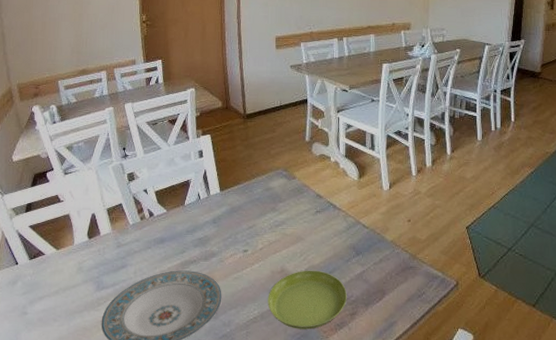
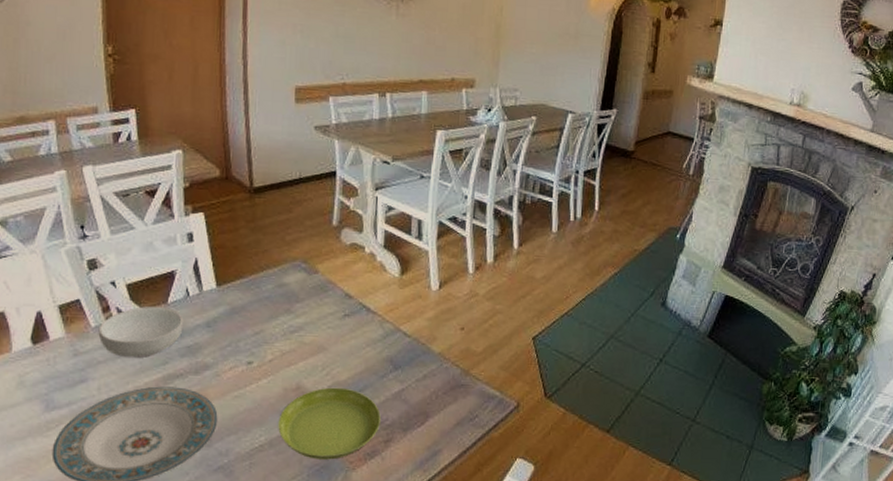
cereal bowl: none [135,208,196,248] -> present [98,306,184,358]

